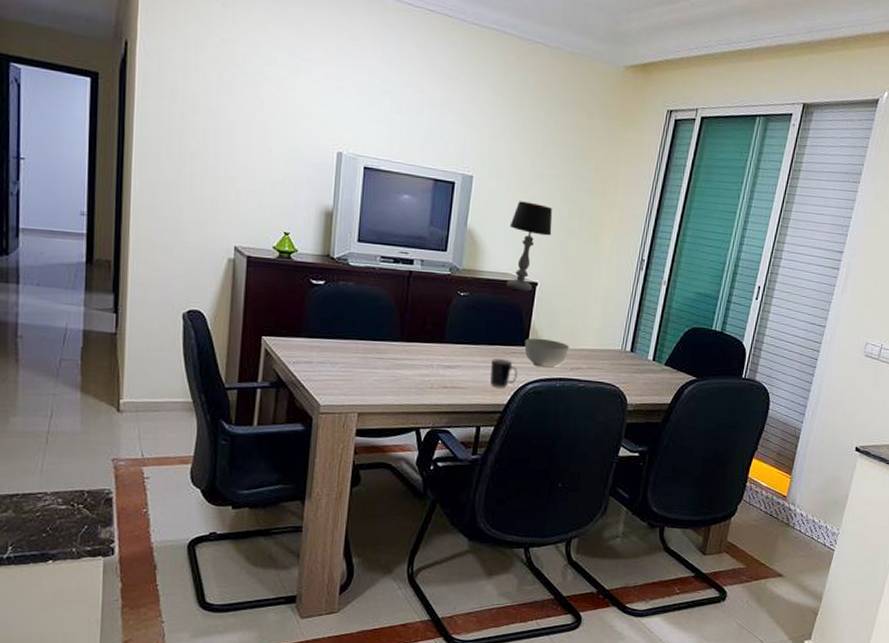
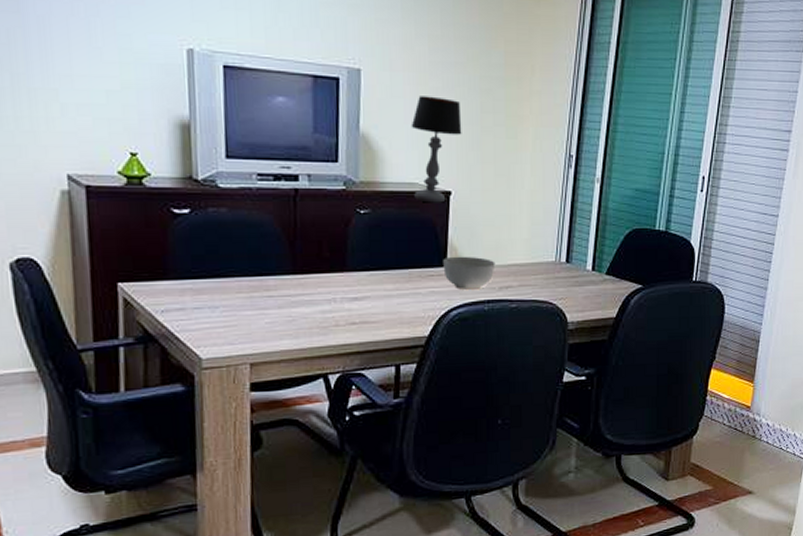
mug: present [490,359,518,388] -> none [406,284,438,318]

